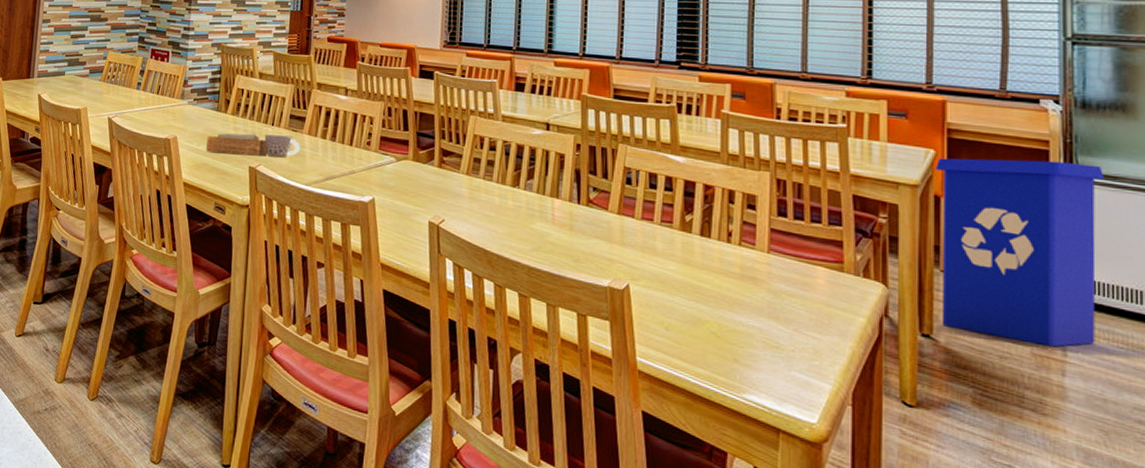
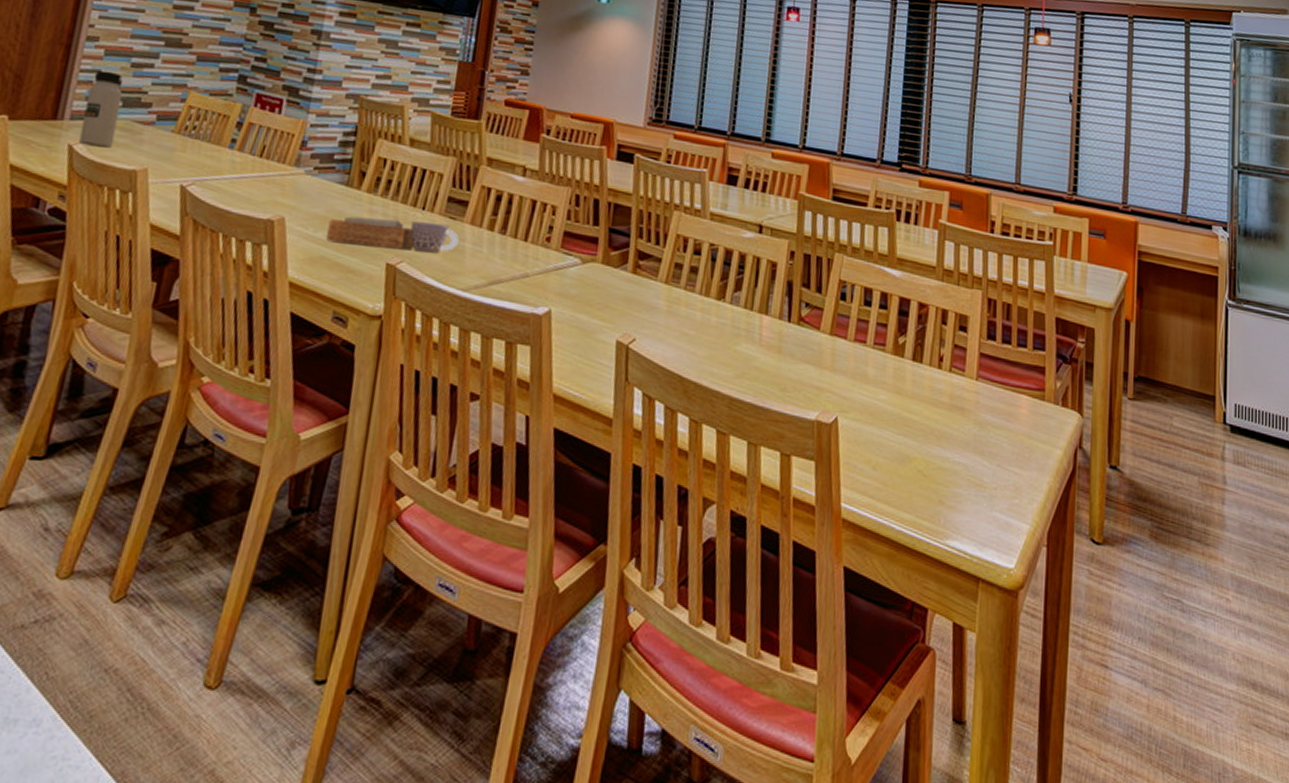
water bottle: none [44,42,68,95] -> present [79,70,124,148]
recycling bin: present [935,158,1105,347] -> none [1126,281,1259,475]

